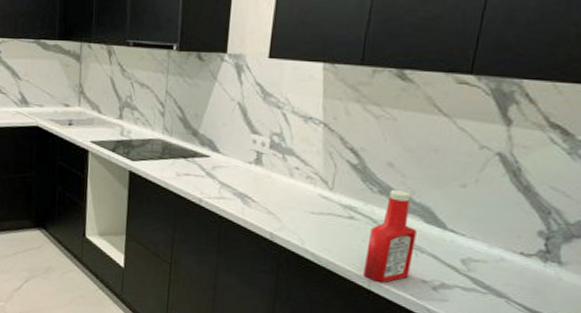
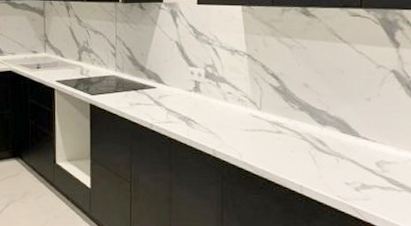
ketchup bottle: present [362,190,417,284] -> none [294,107,335,188]

